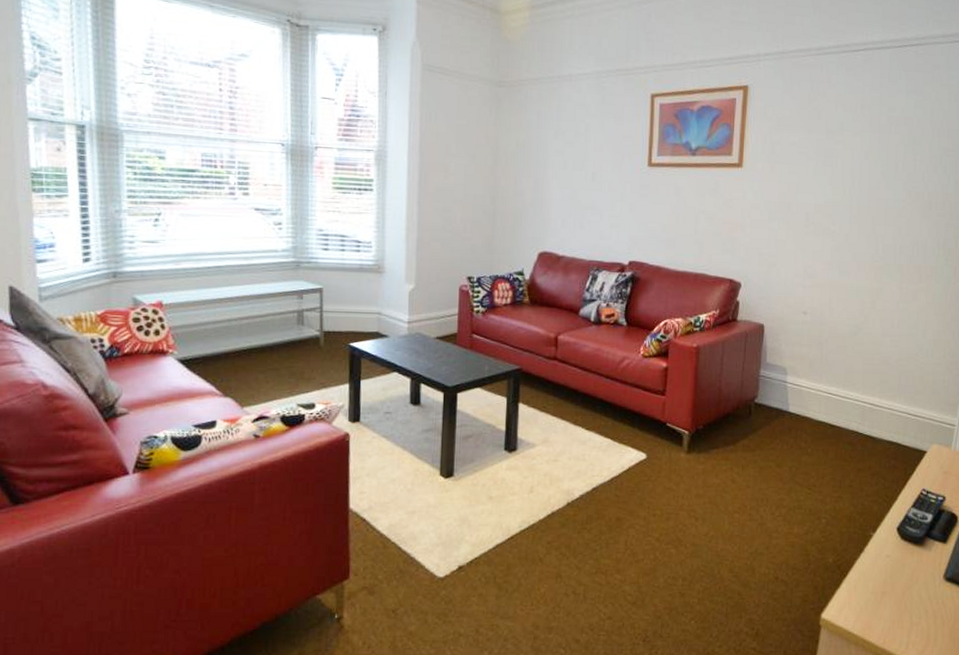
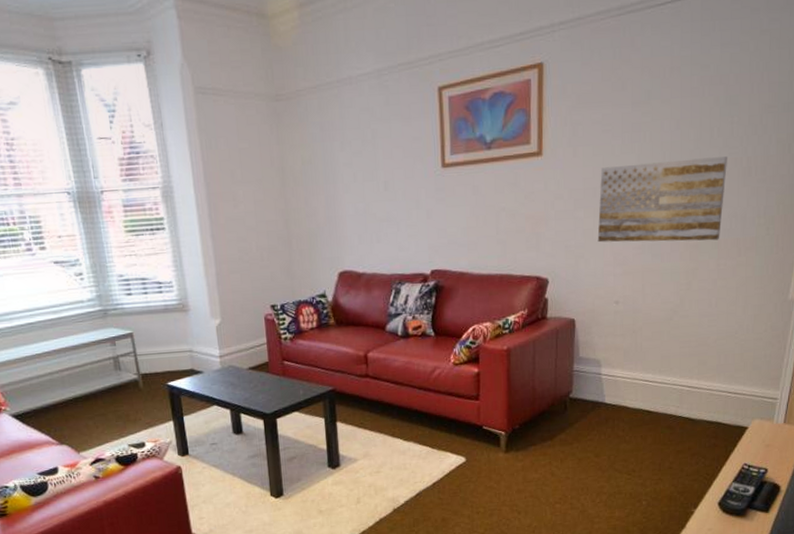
wall art: none [789,185,910,265] -> present [597,156,727,243]

